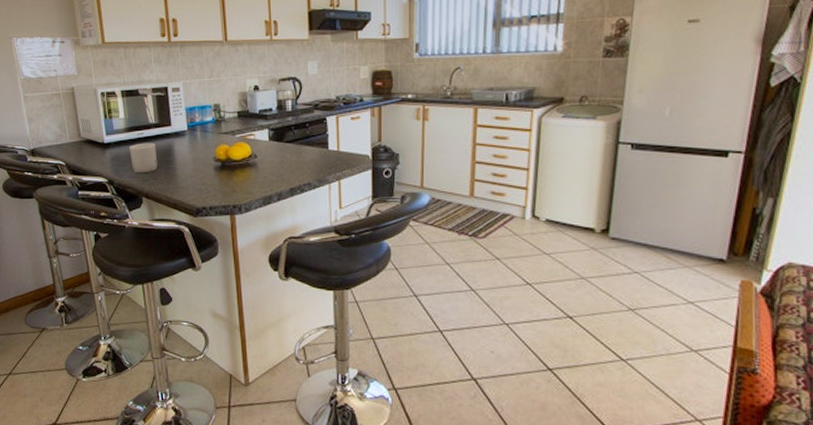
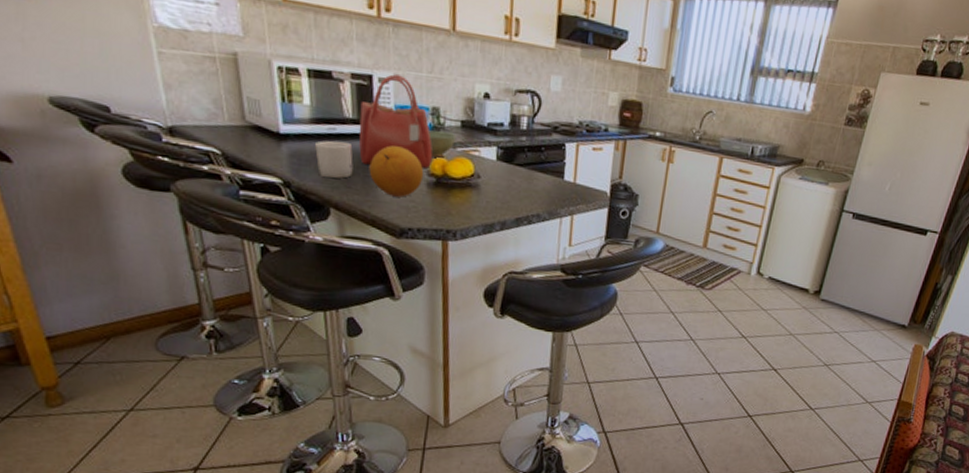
handbag: none [160,83,218,160] -> present [358,74,433,168]
fruit: none [169,140,212,182] -> present [369,145,424,197]
bowl: none [213,123,235,145] -> present [429,130,457,158]

